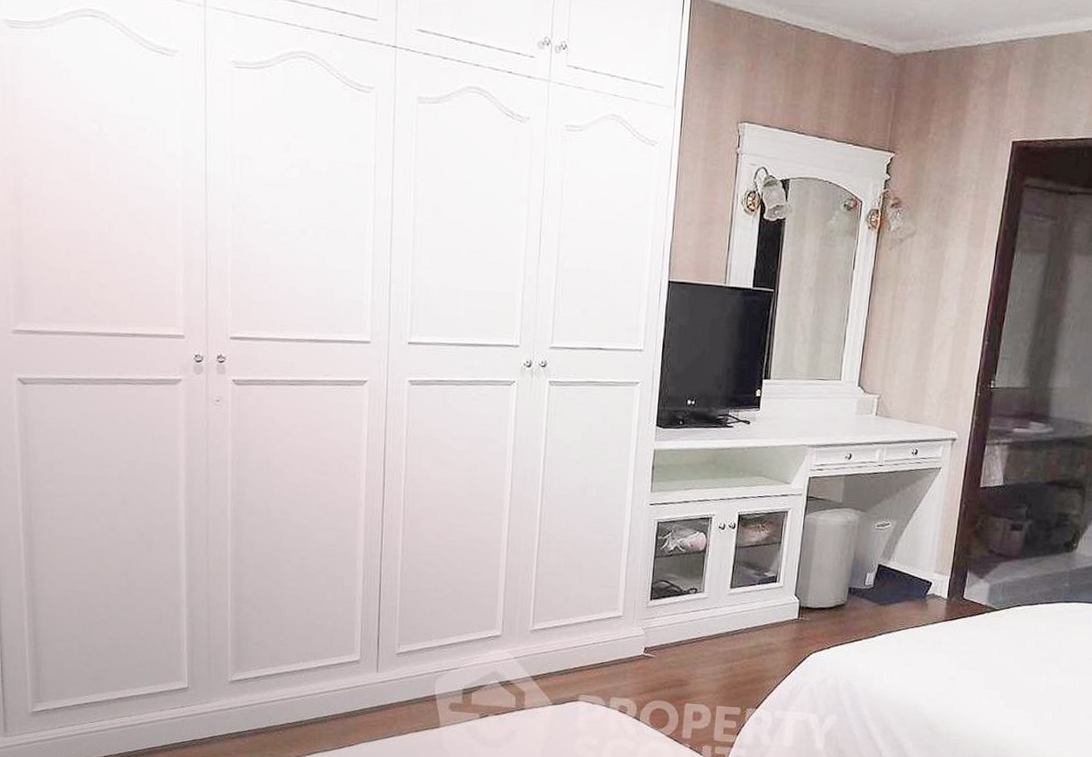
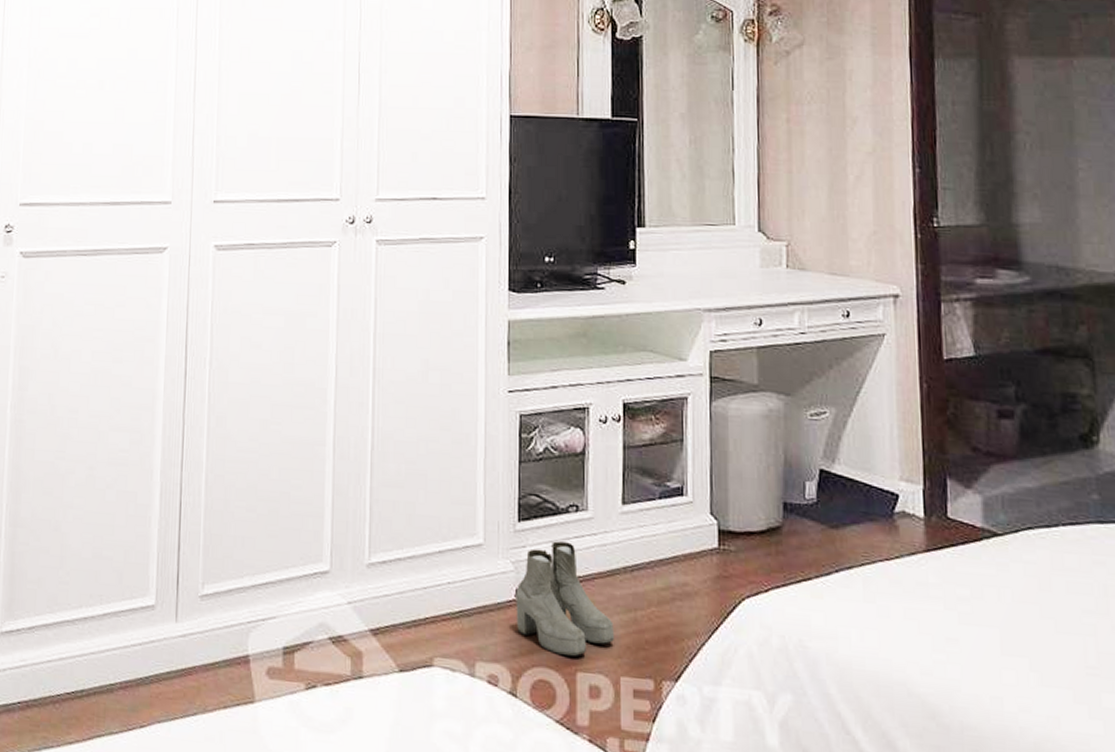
boots: none [643,614,715,693] -> present [516,541,614,657]

